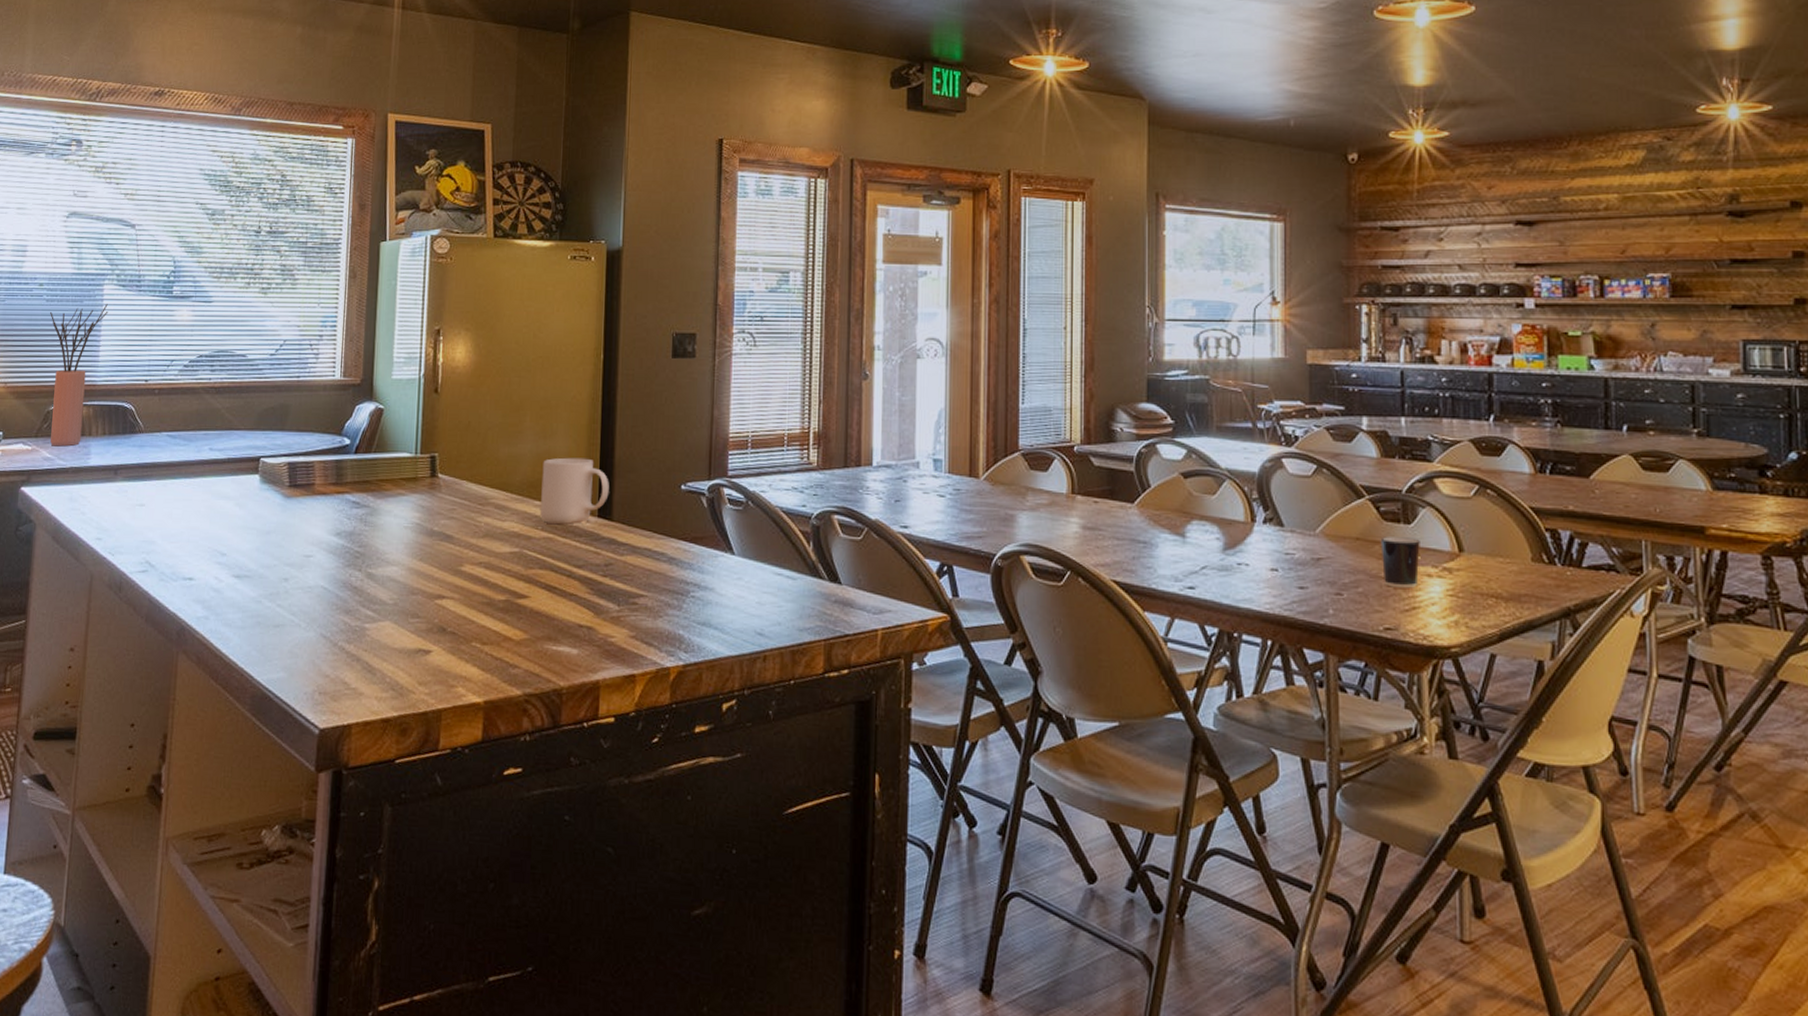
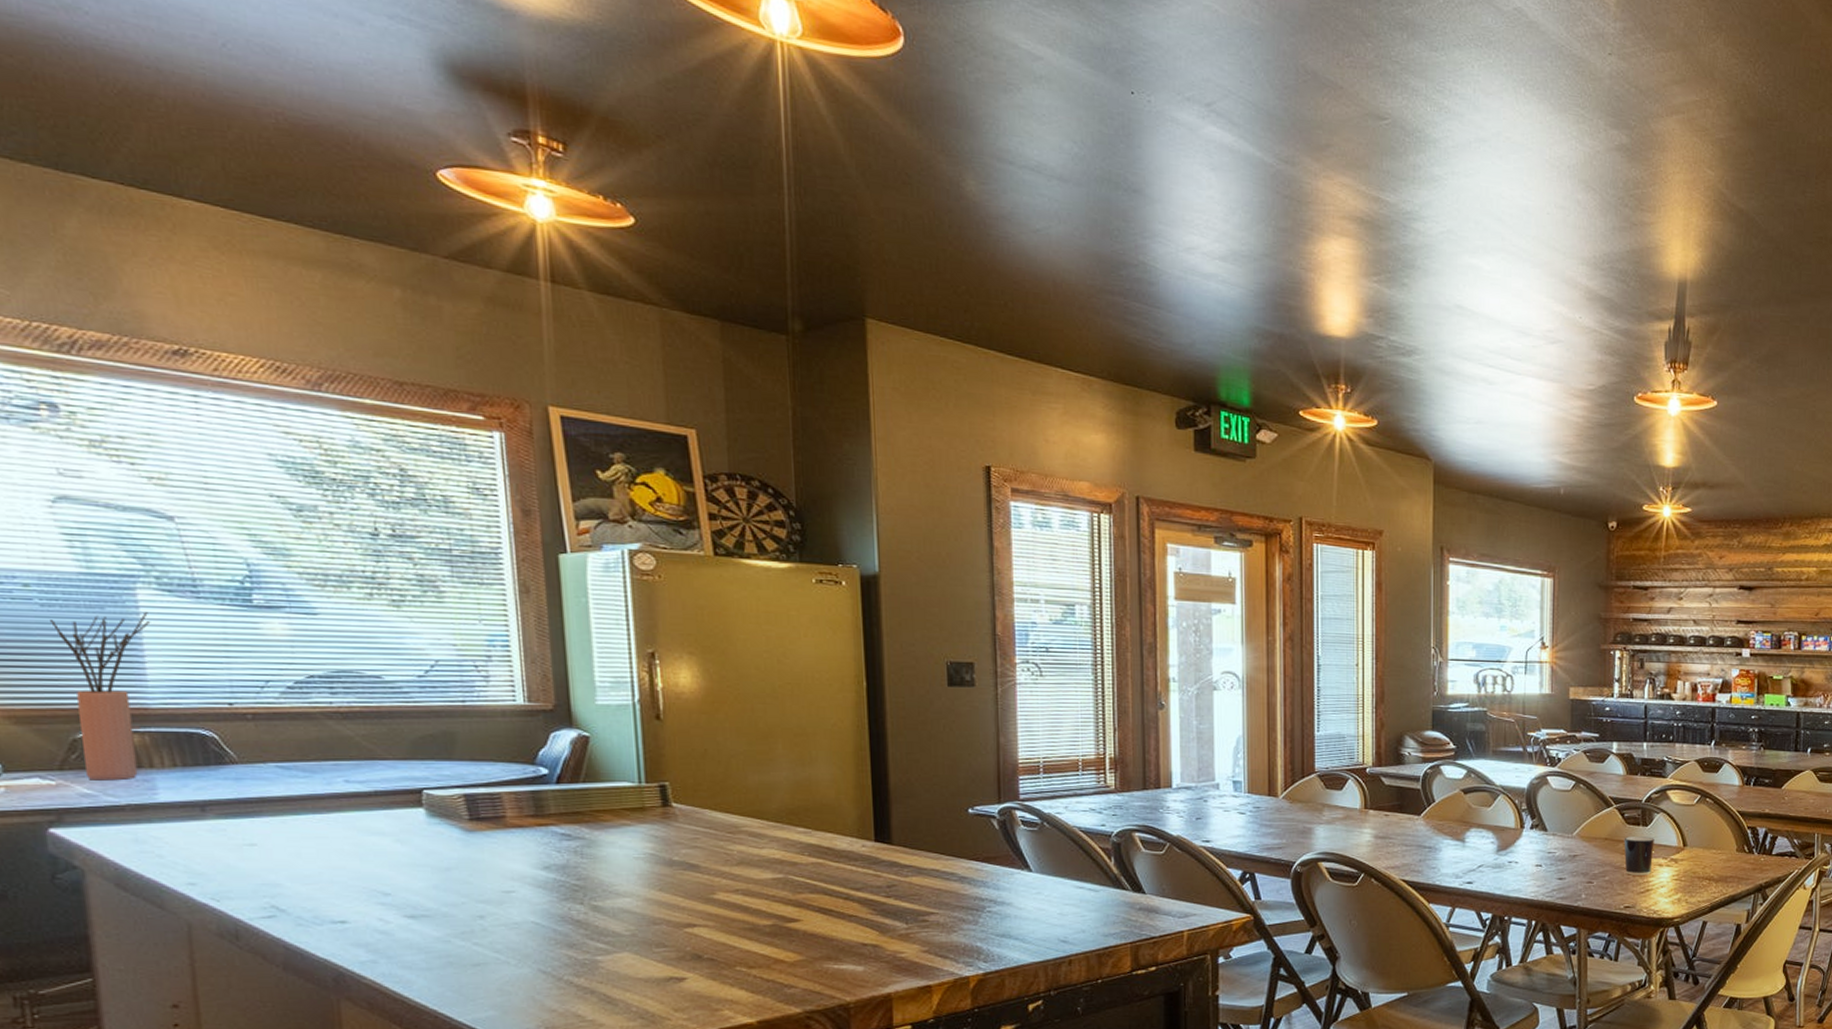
mug: present [540,457,609,525] -> none [803,784,886,850]

